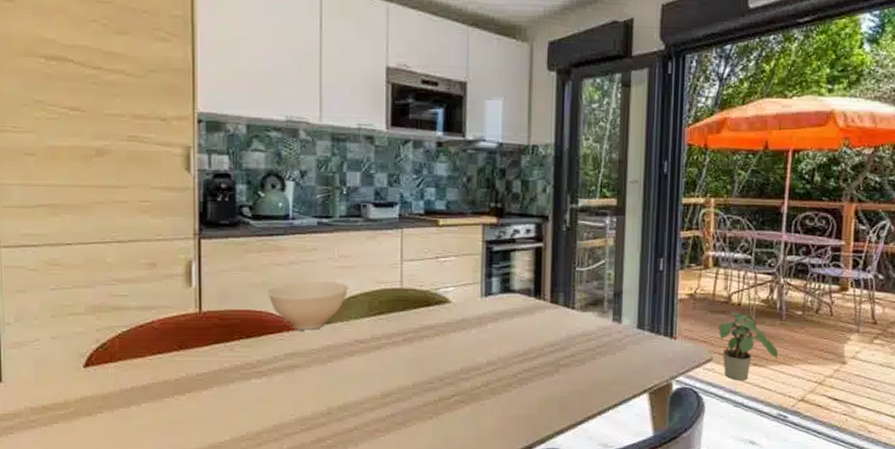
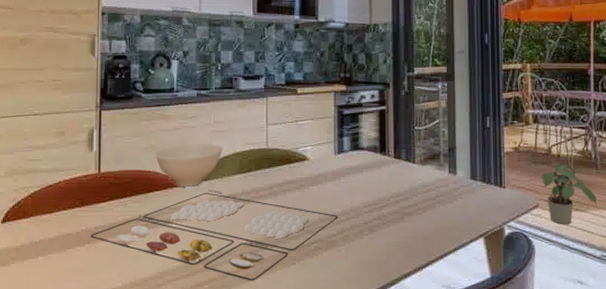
food tray: none [191,334,484,437] -> present [90,190,339,281]

